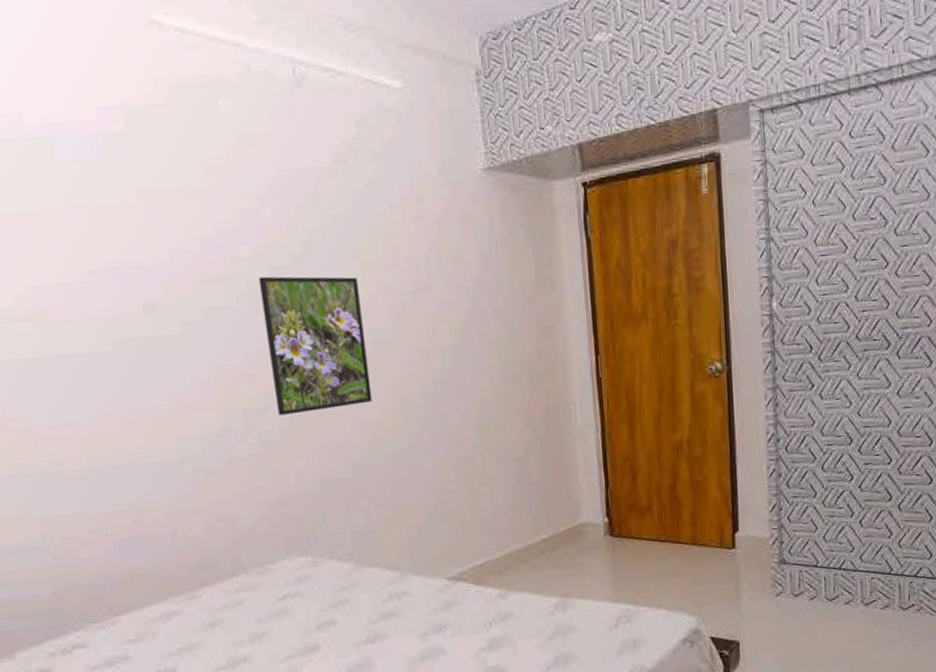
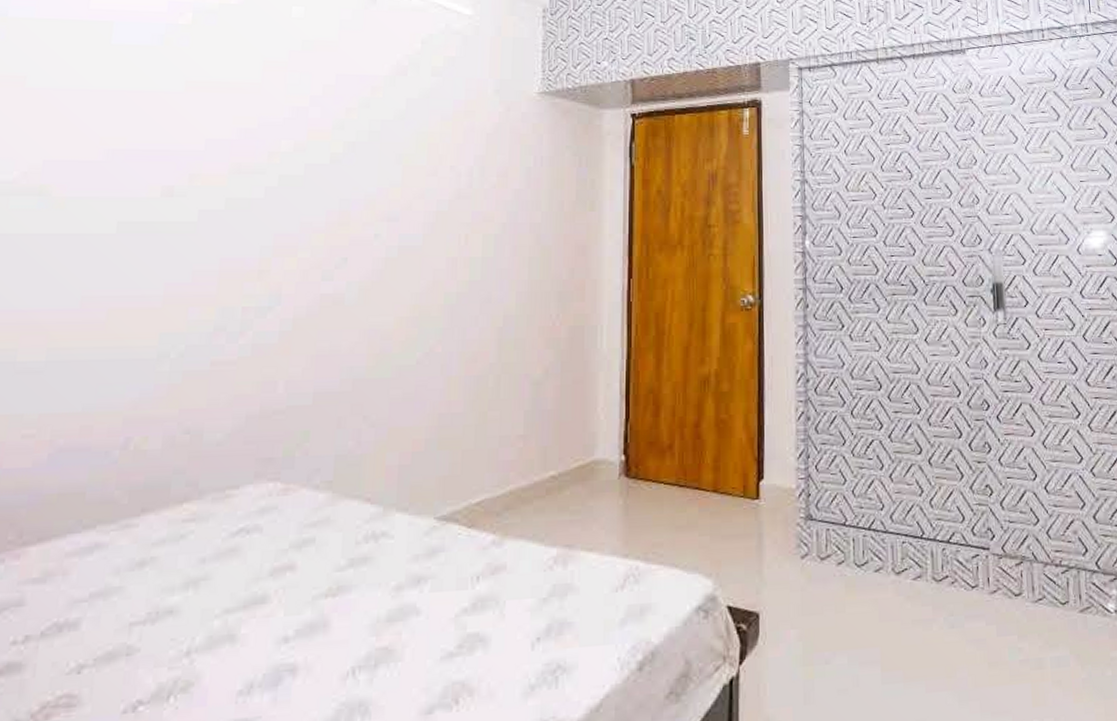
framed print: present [258,276,373,416] -> none [282,172,395,317]

